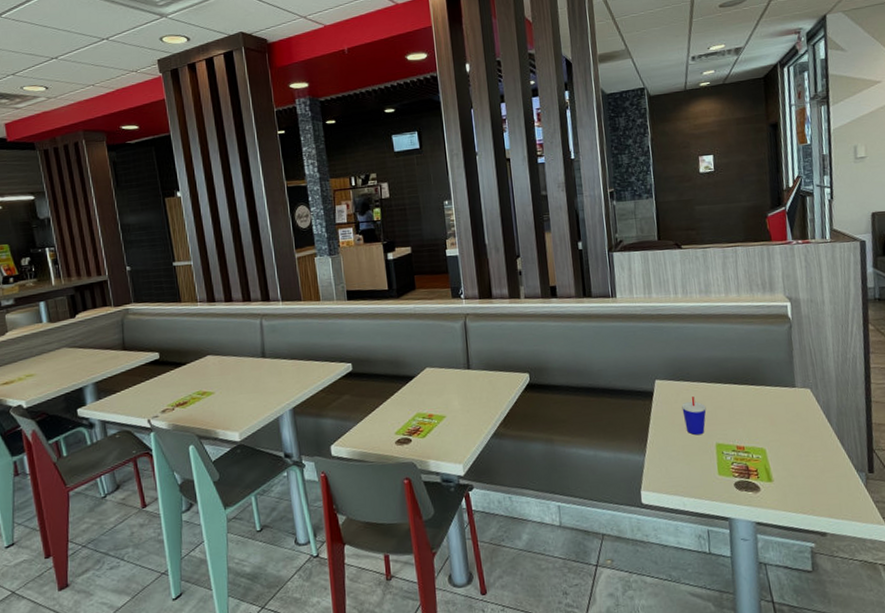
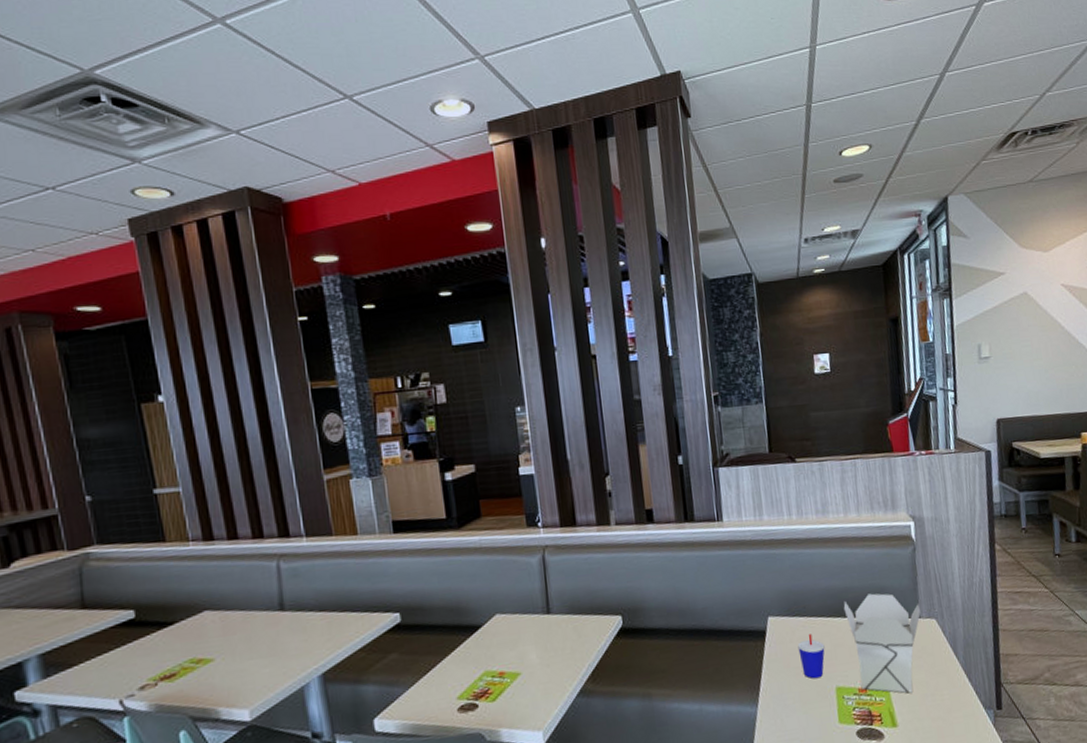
takeout container: none [723,364,797,453] -> present [843,593,921,694]

